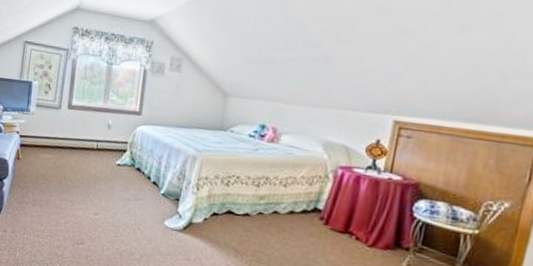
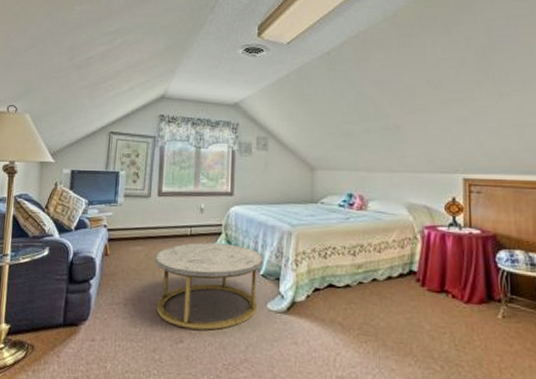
coffee table: none [61,156,166,238] -> present [155,243,263,330]

